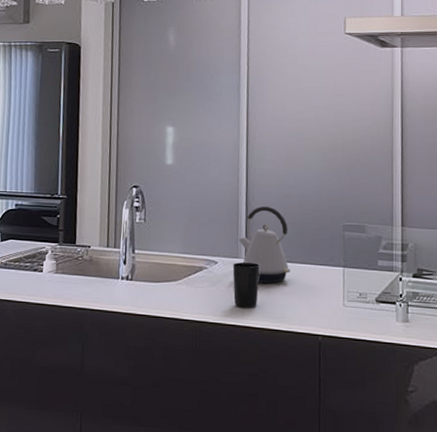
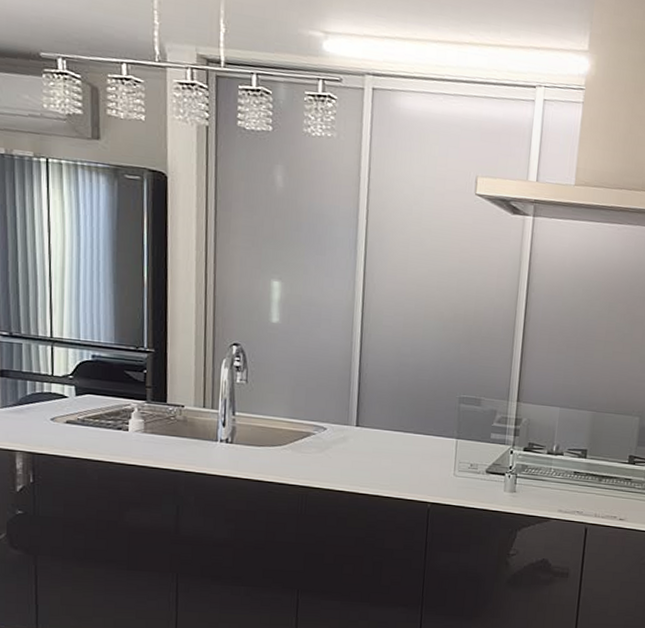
cup: present [232,261,260,308] -> none [342,429,371,475]
kettle: present [238,206,291,284] -> none [349,373,403,452]

